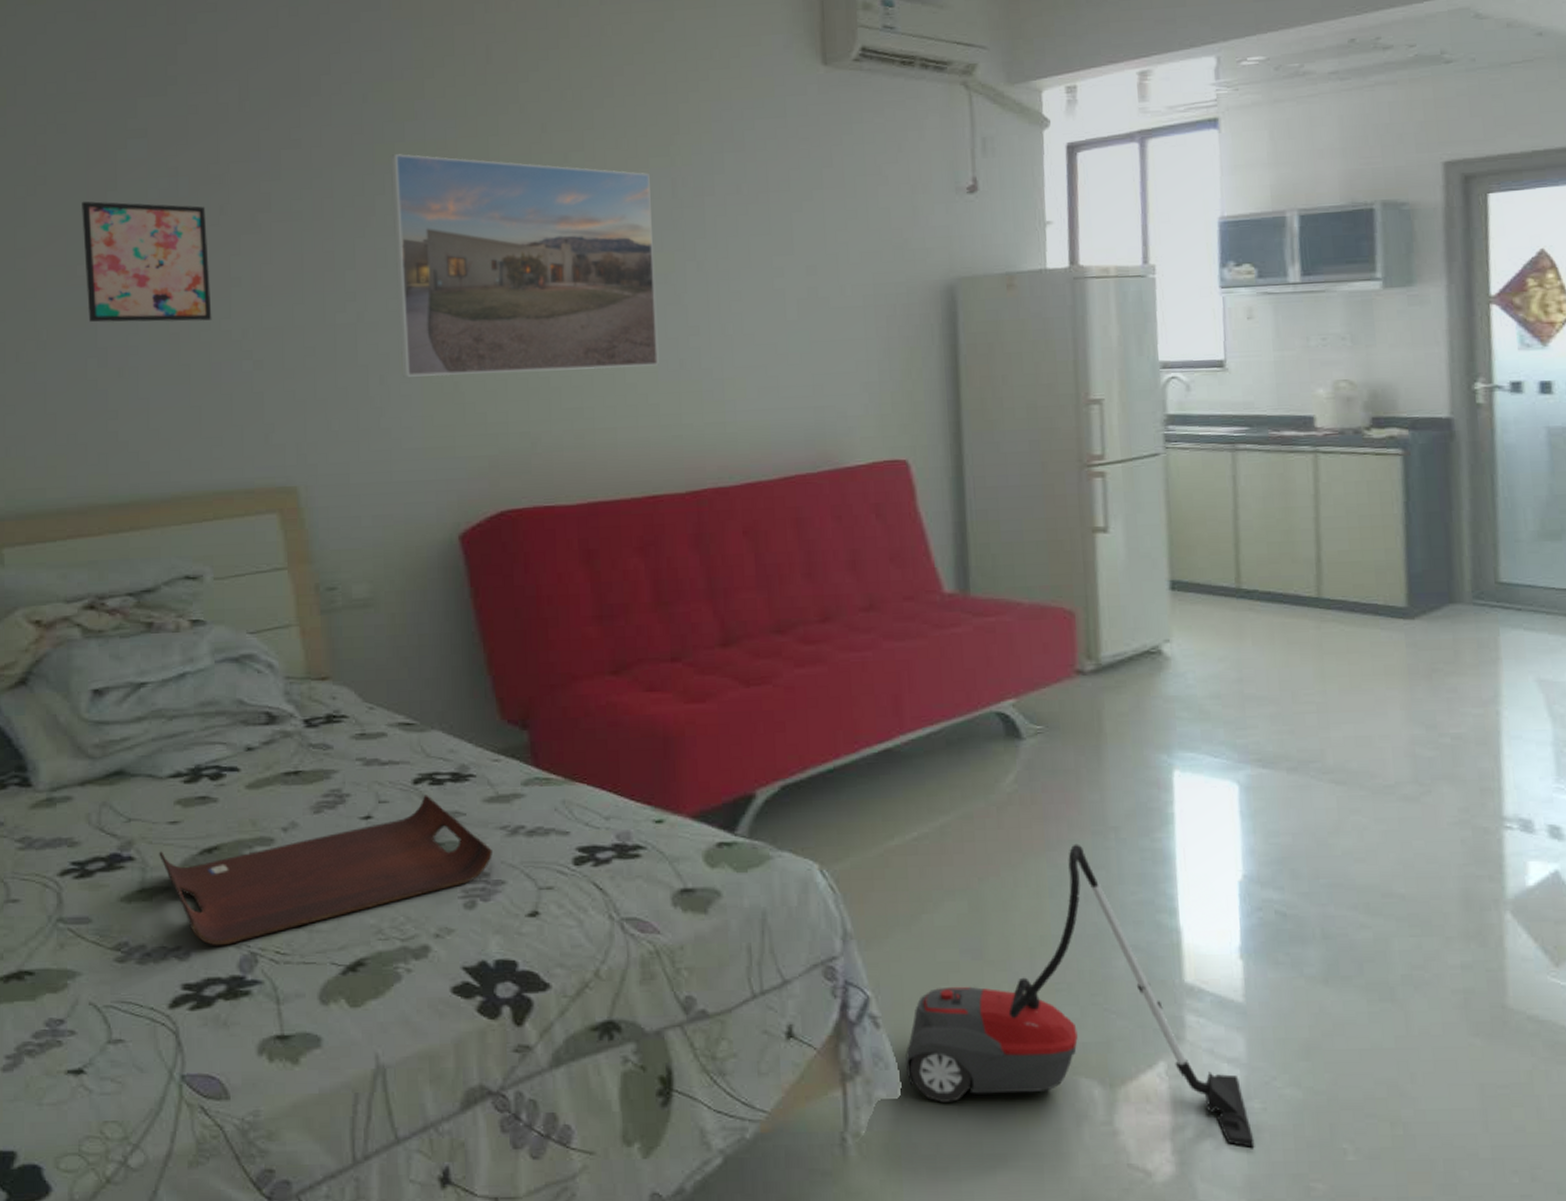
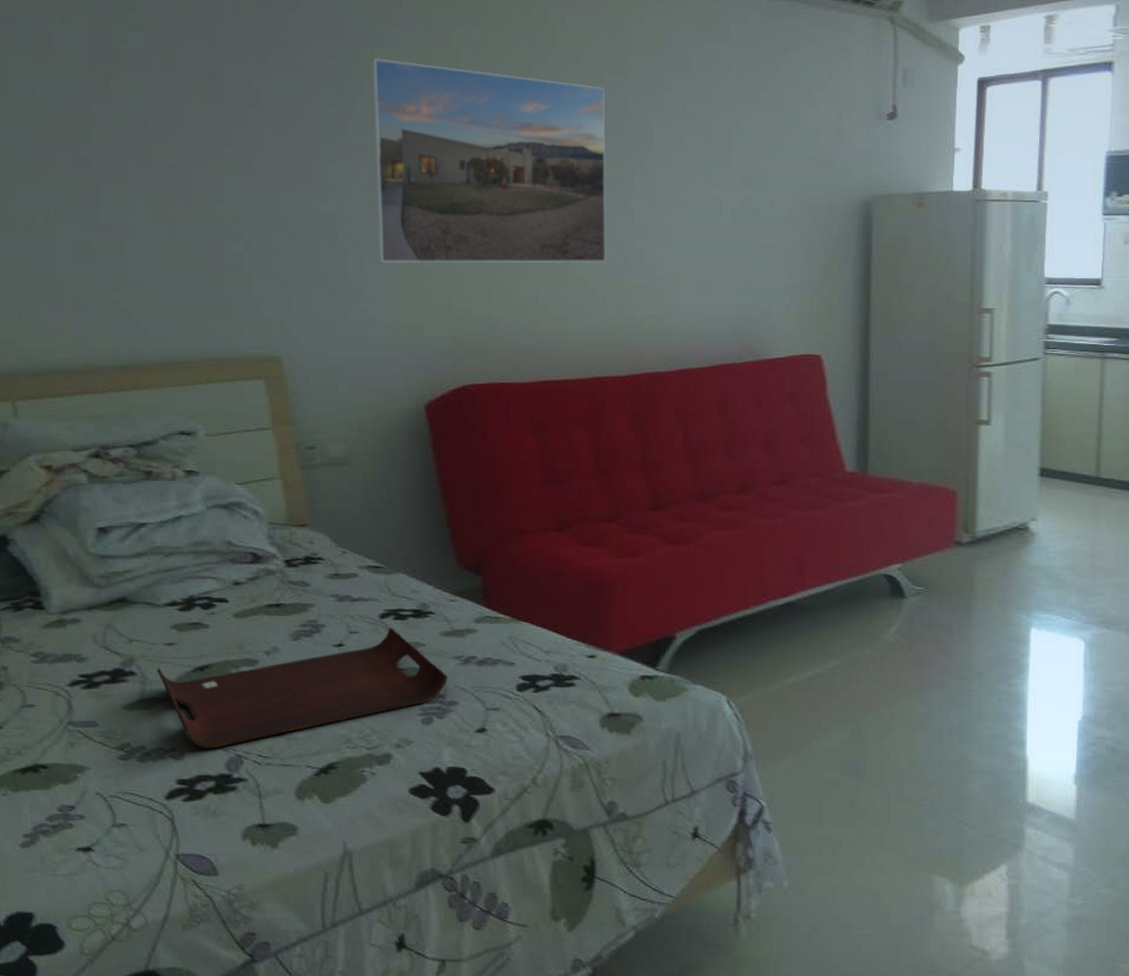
wall art: present [82,201,212,323] -> none [86,88,205,204]
vacuum cleaner: present [905,843,1255,1148] -> none [791,686,1075,935]

